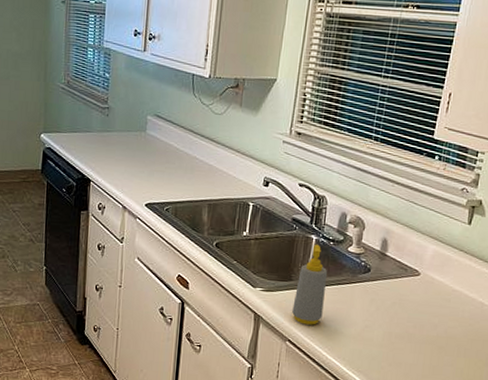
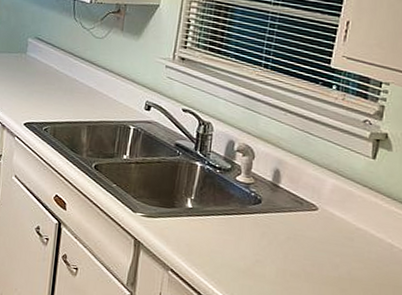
soap bottle: present [292,244,327,325] -> none [175,171,213,256]

